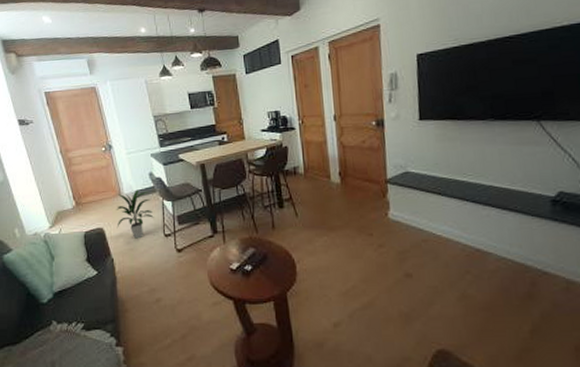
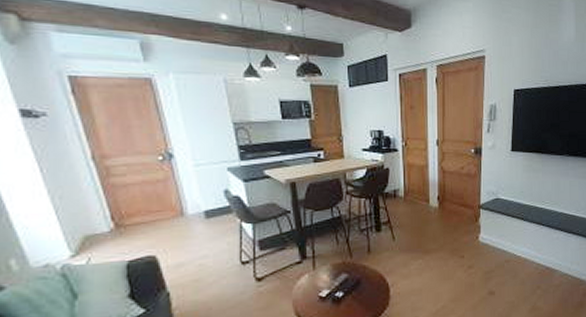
indoor plant: present [116,189,154,239] -> none [176,209,228,268]

